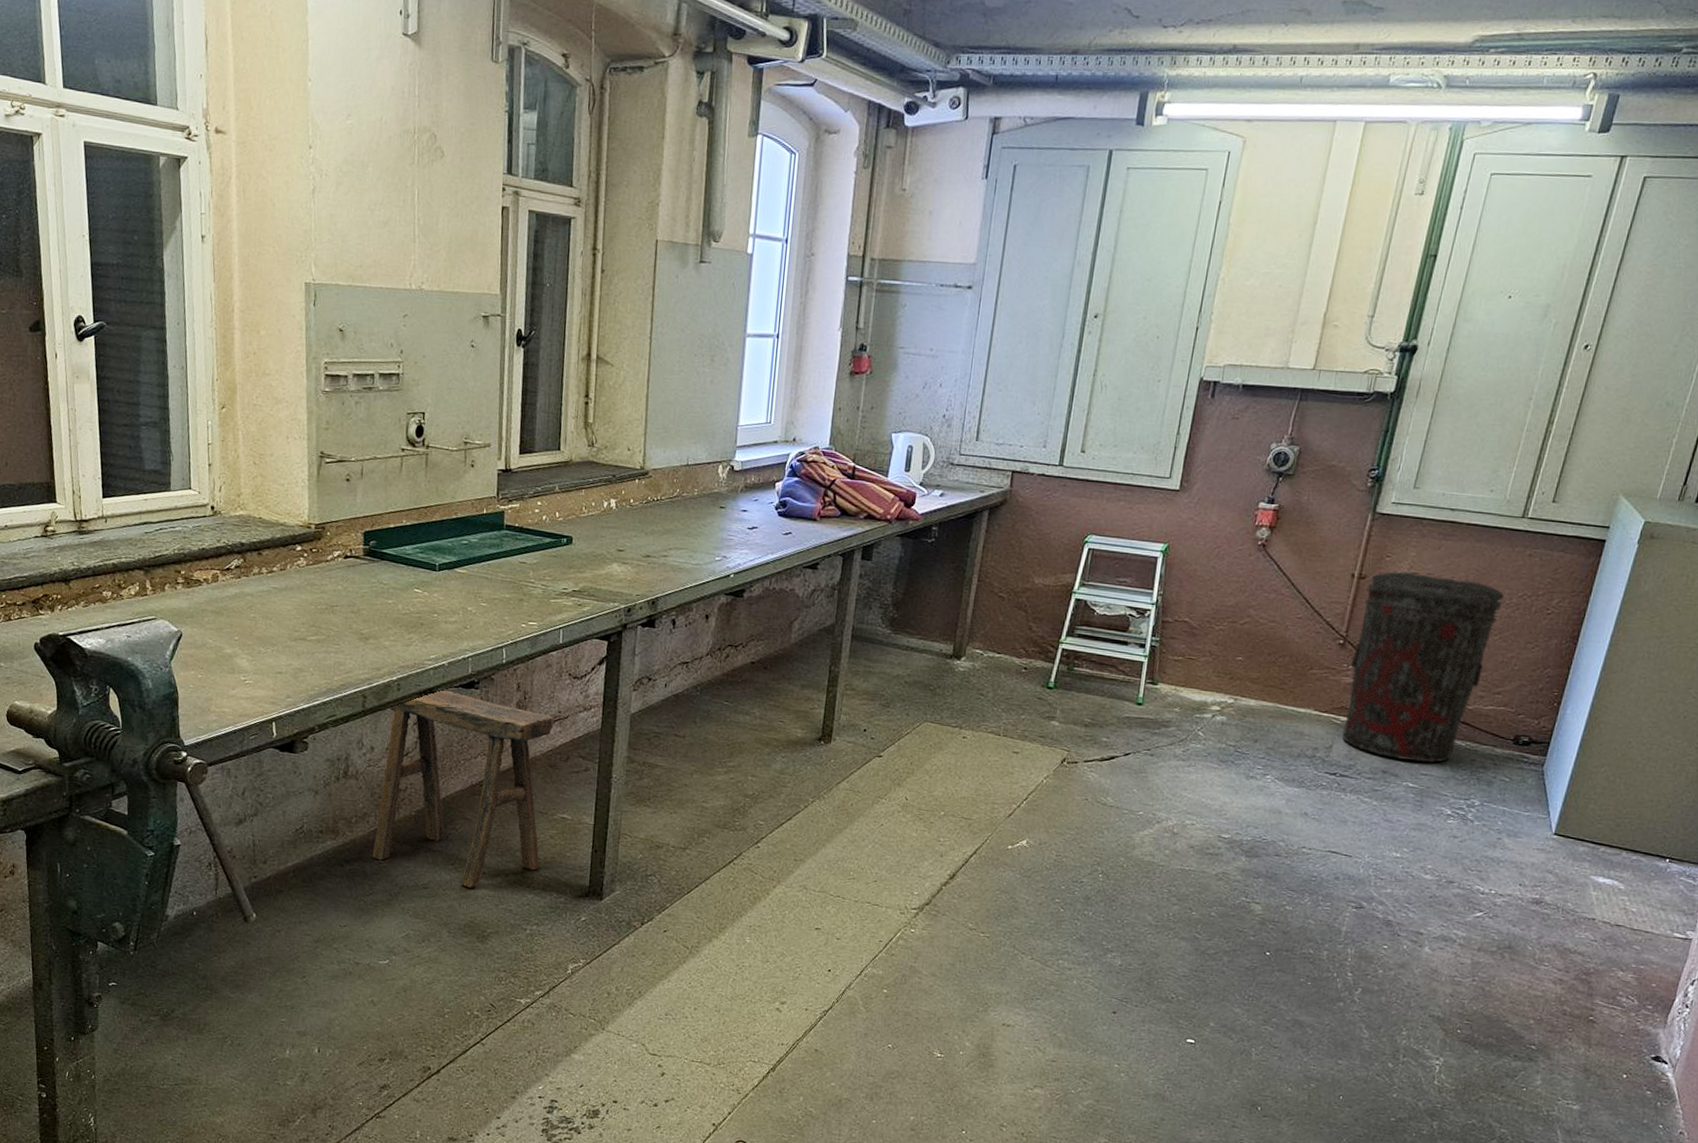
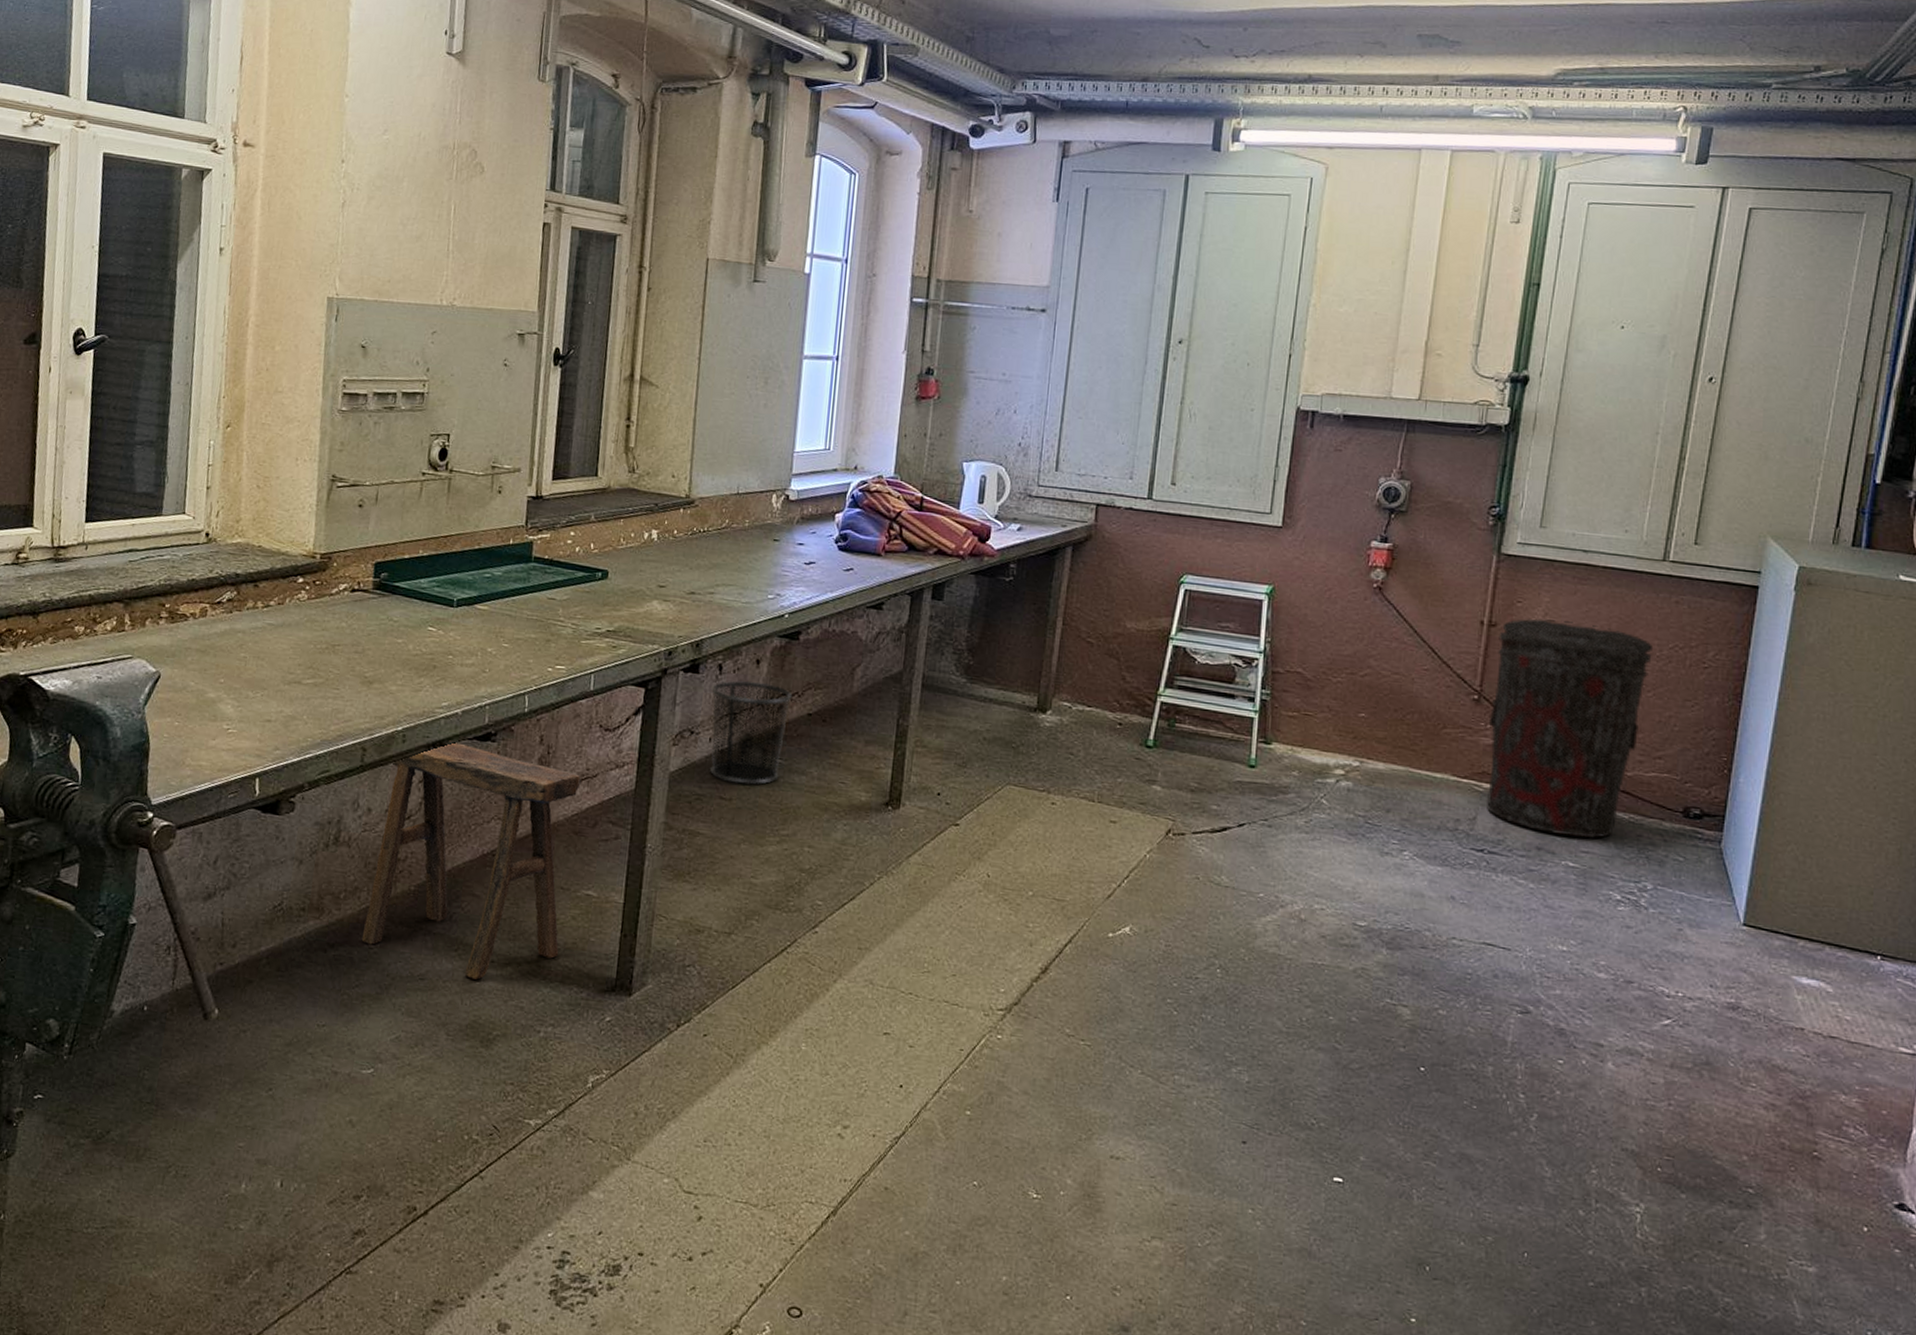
waste bin: none [666,633,738,724] -> present [710,680,793,785]

